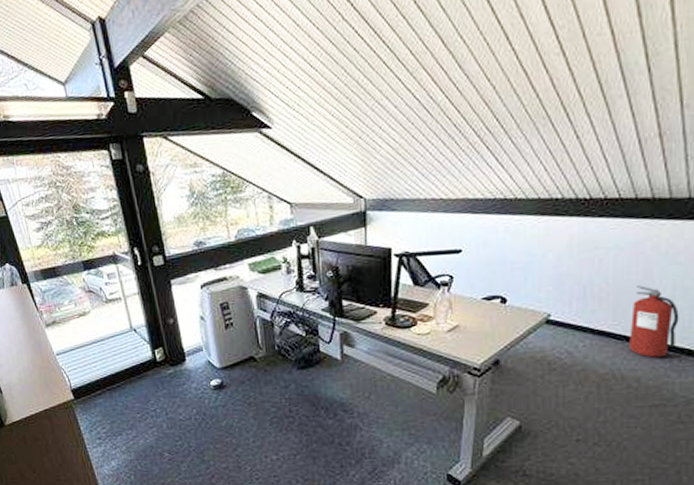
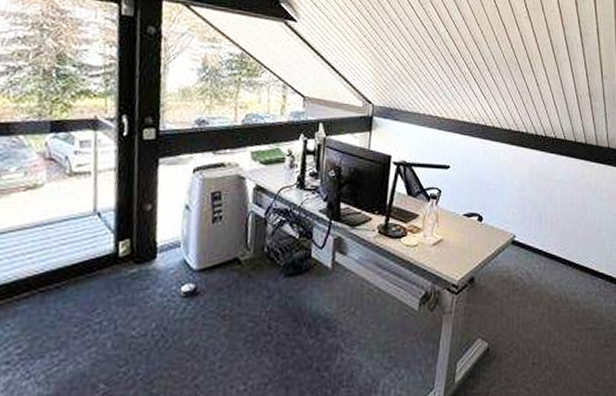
fire extinguisher: present [629,285,679,358] -> none [571,216,604,283]

